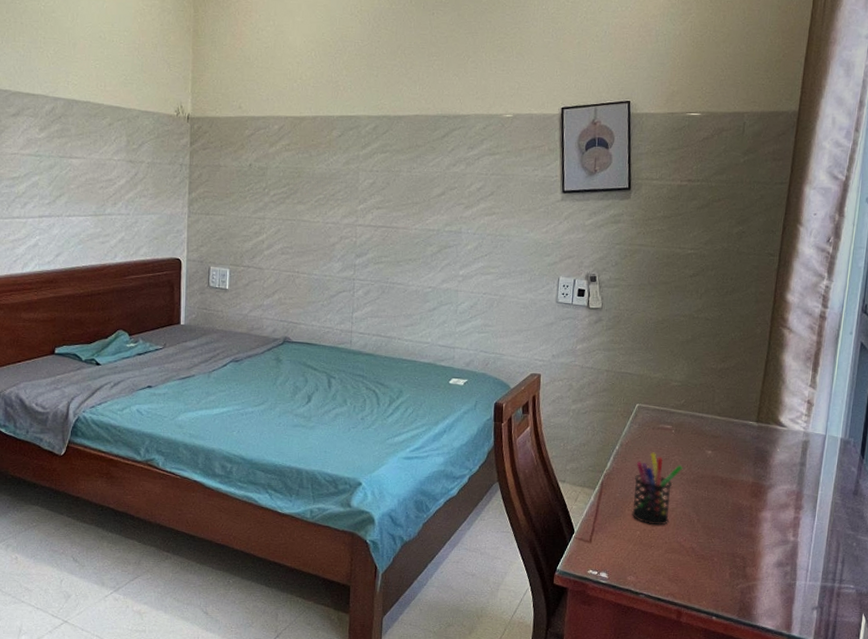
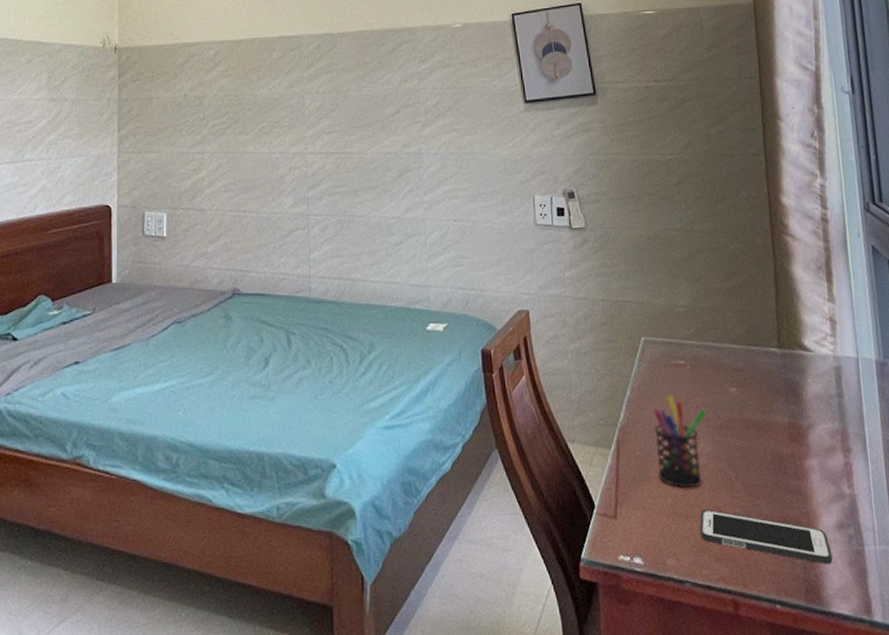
cell phone: none [659,542,768,592] -> present [699,509,833,565]

